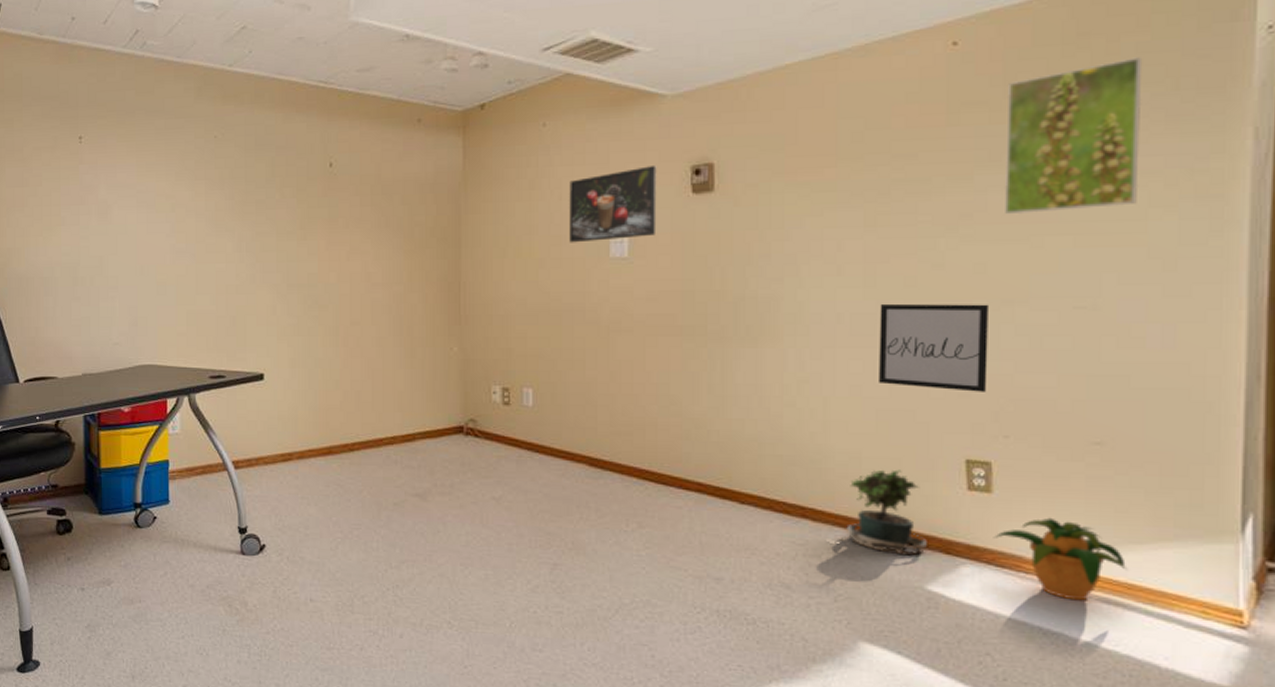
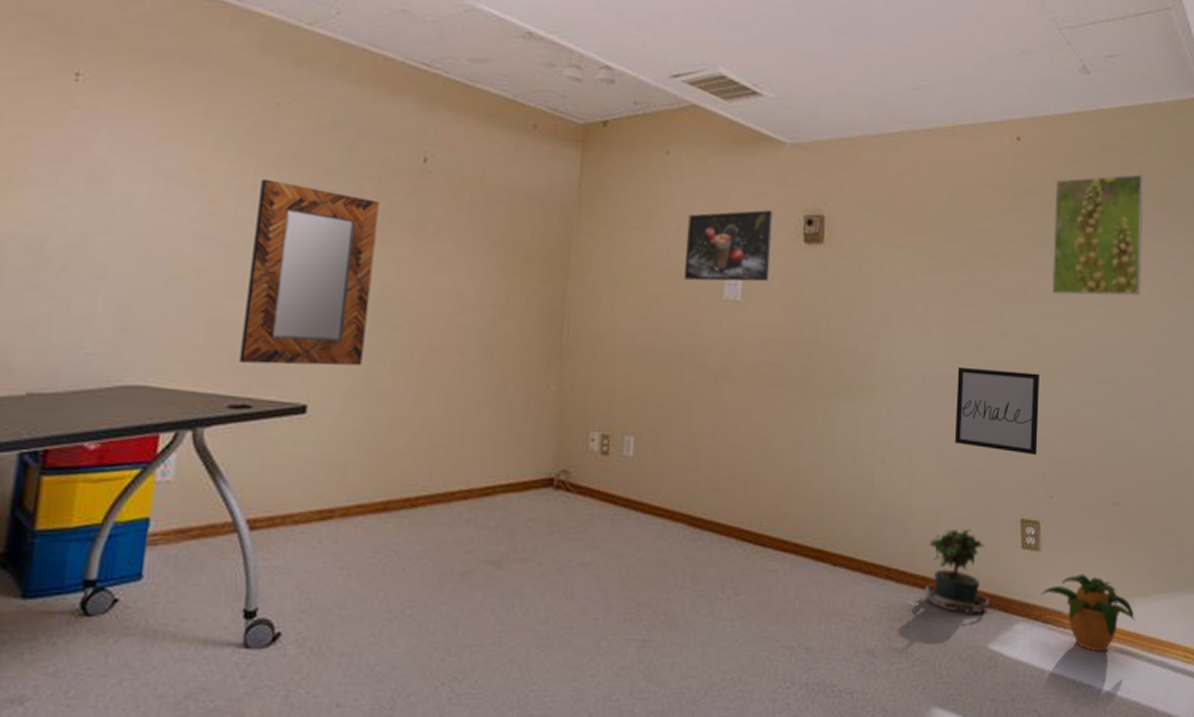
home mirror: none [211,198,300,343] -> present [239,179,380,366]

